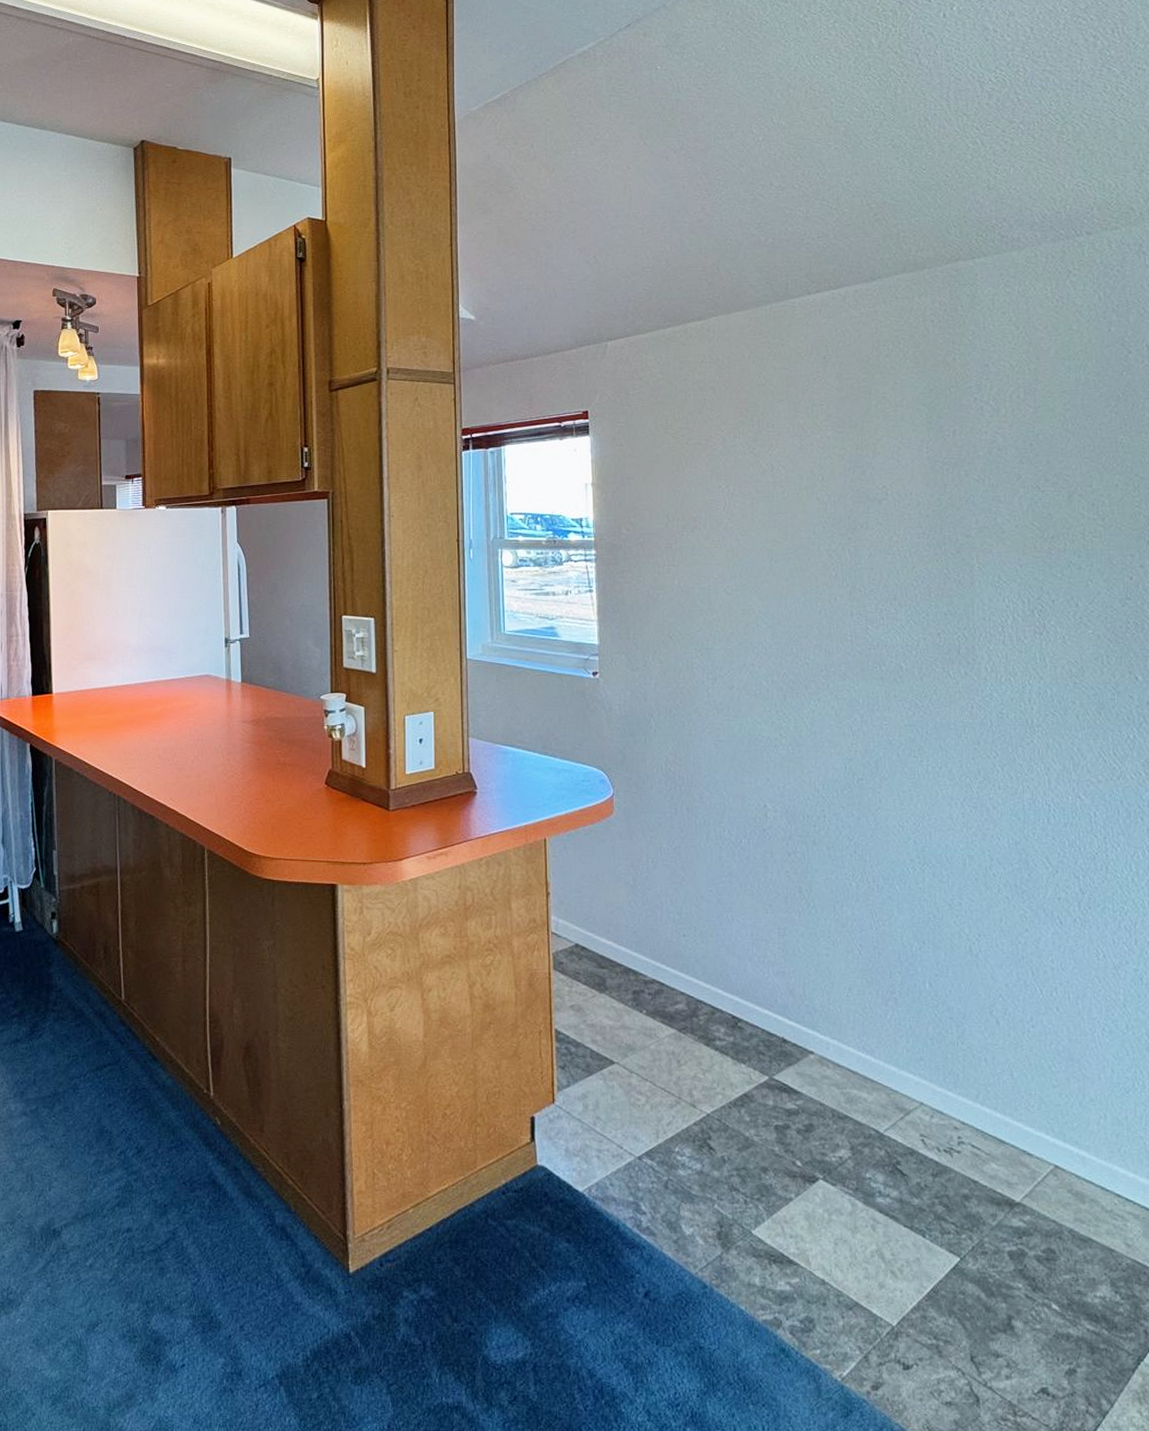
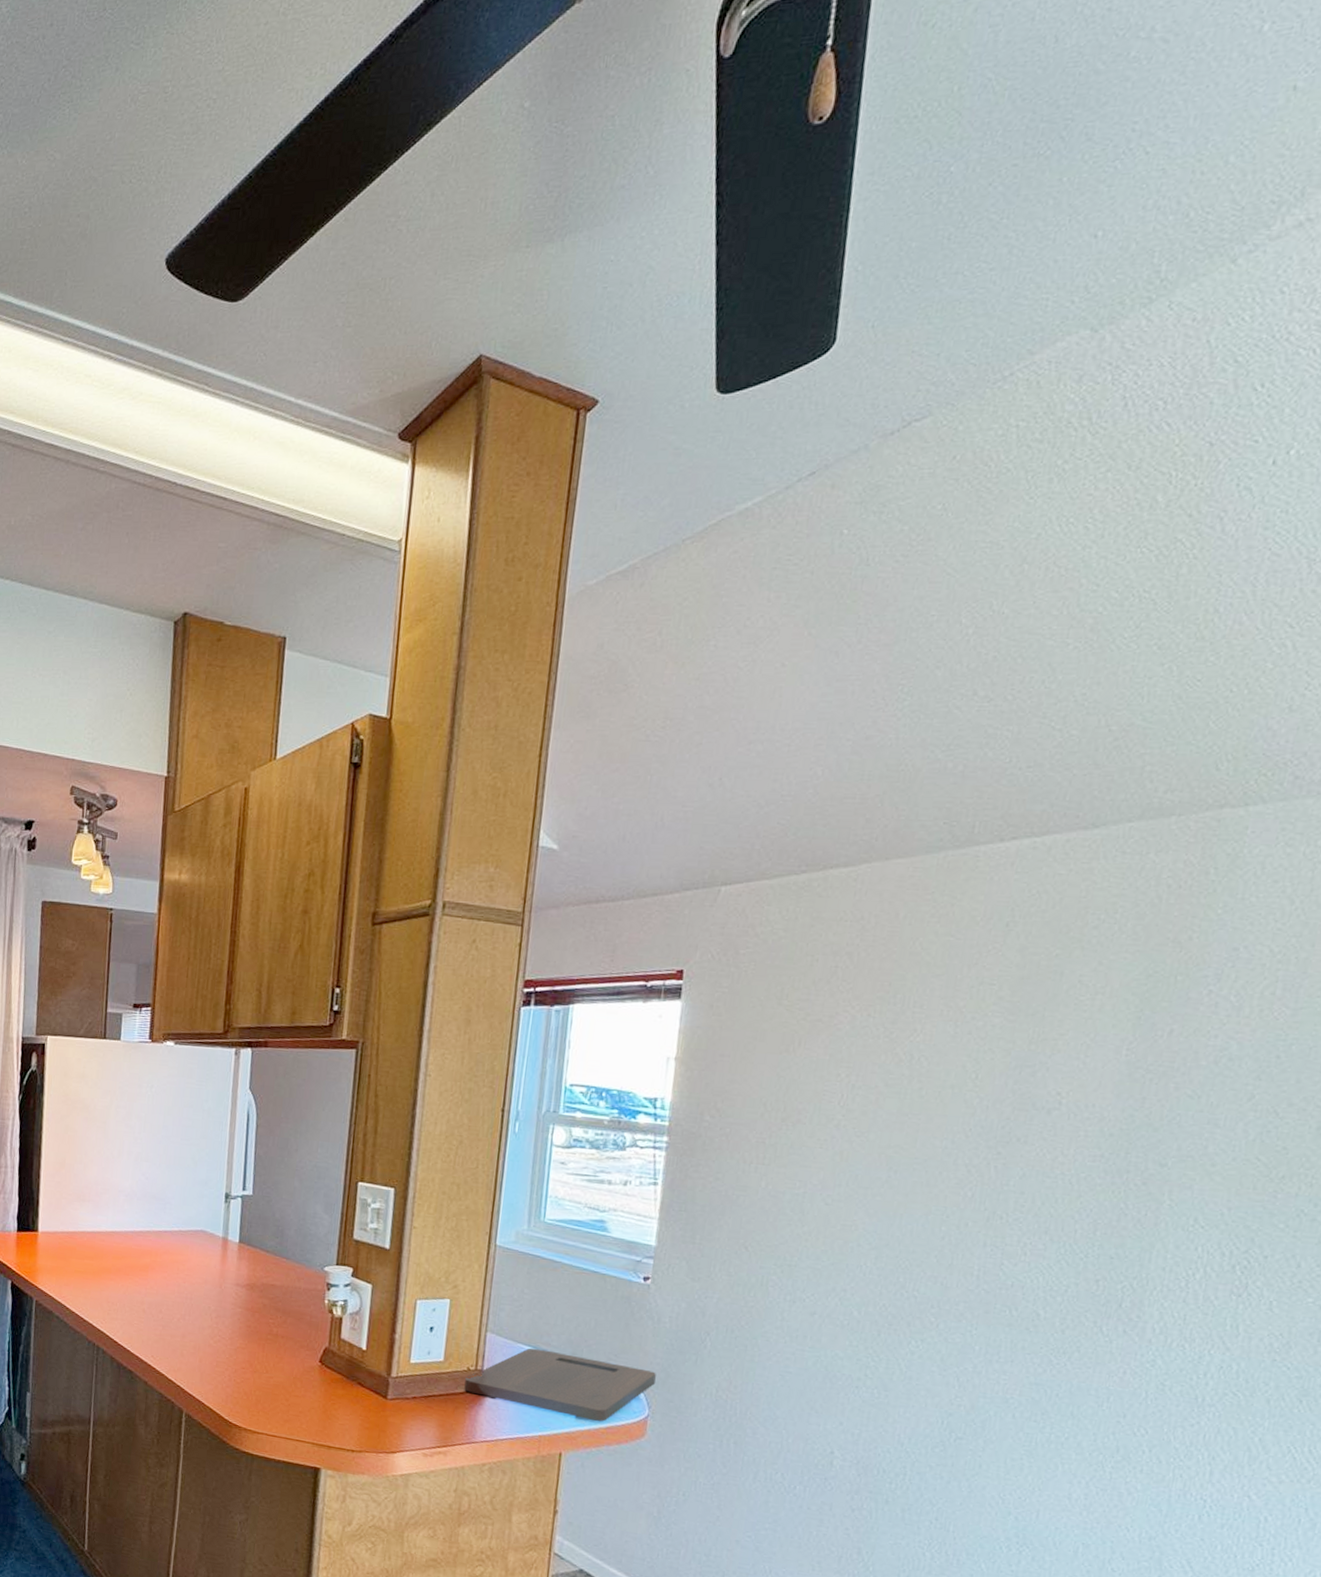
cutting board: none [455,747,616,806] -> present [464,1348,656,1422]

